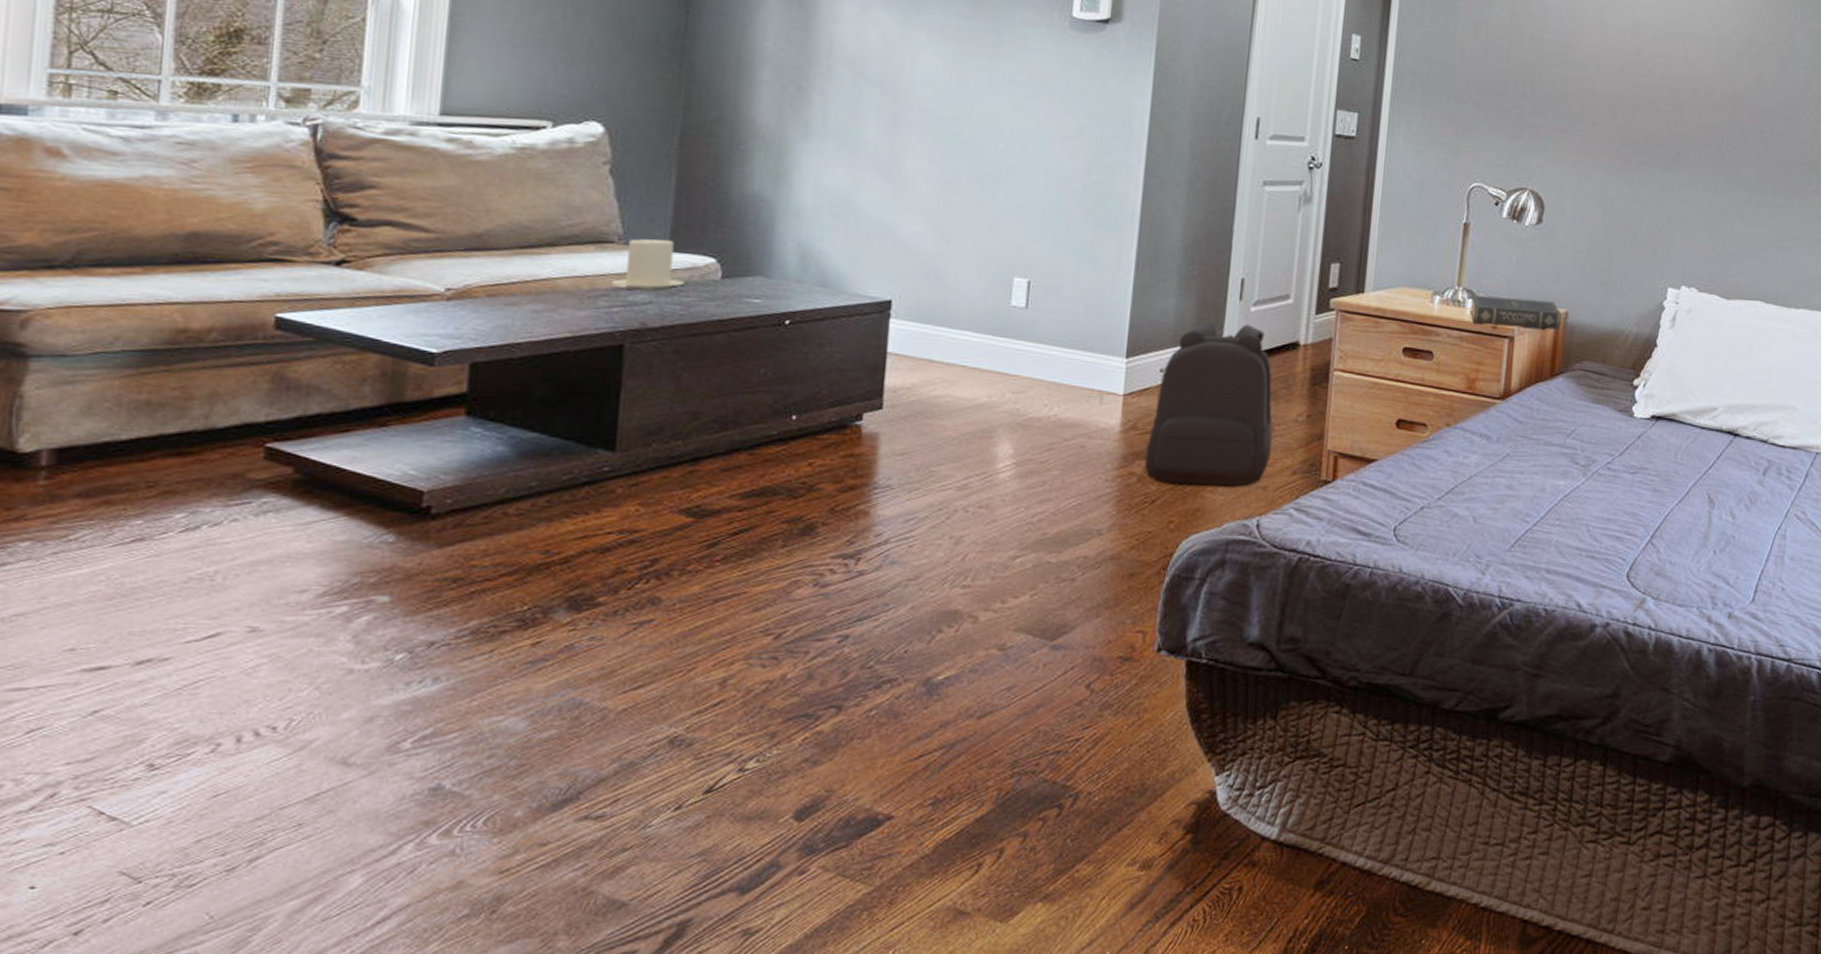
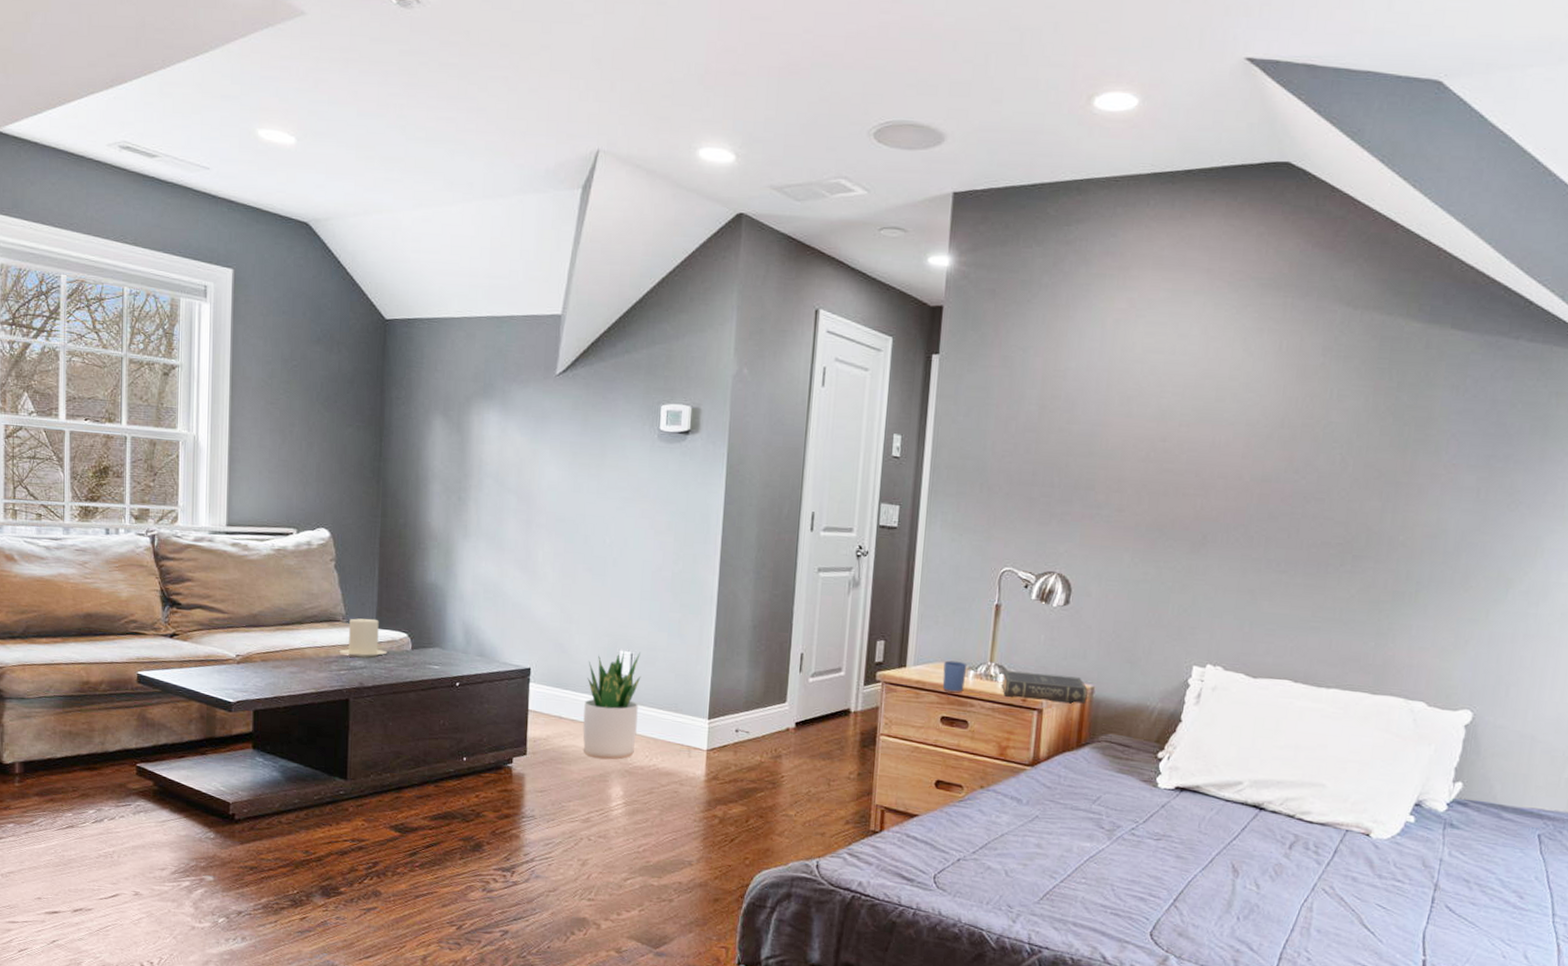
planter: none [961,278,1041,412] -> present [583,651,641,760]
backpack: present [1145,322,1273,488] -> none [725,690,829,833]
mug: none [1405,285,1433,321] -> present [942,660,968,693]

